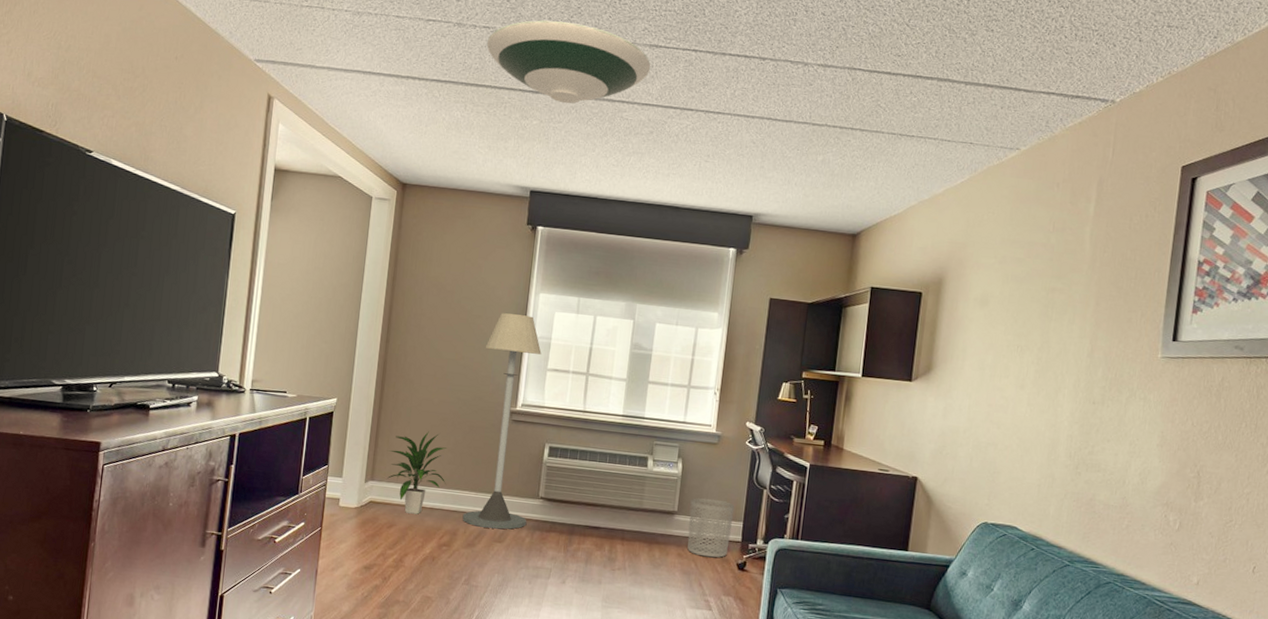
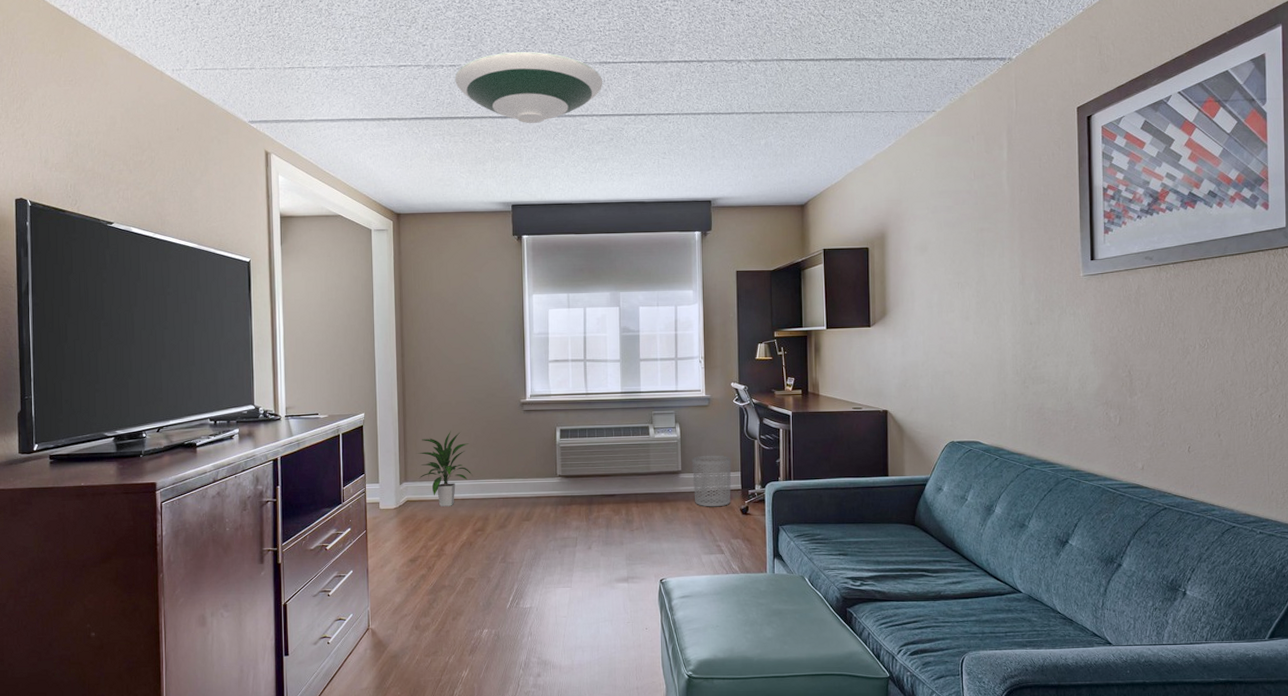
floor lamp: present [462,313,542,530] -> none [490,316,550,509]

